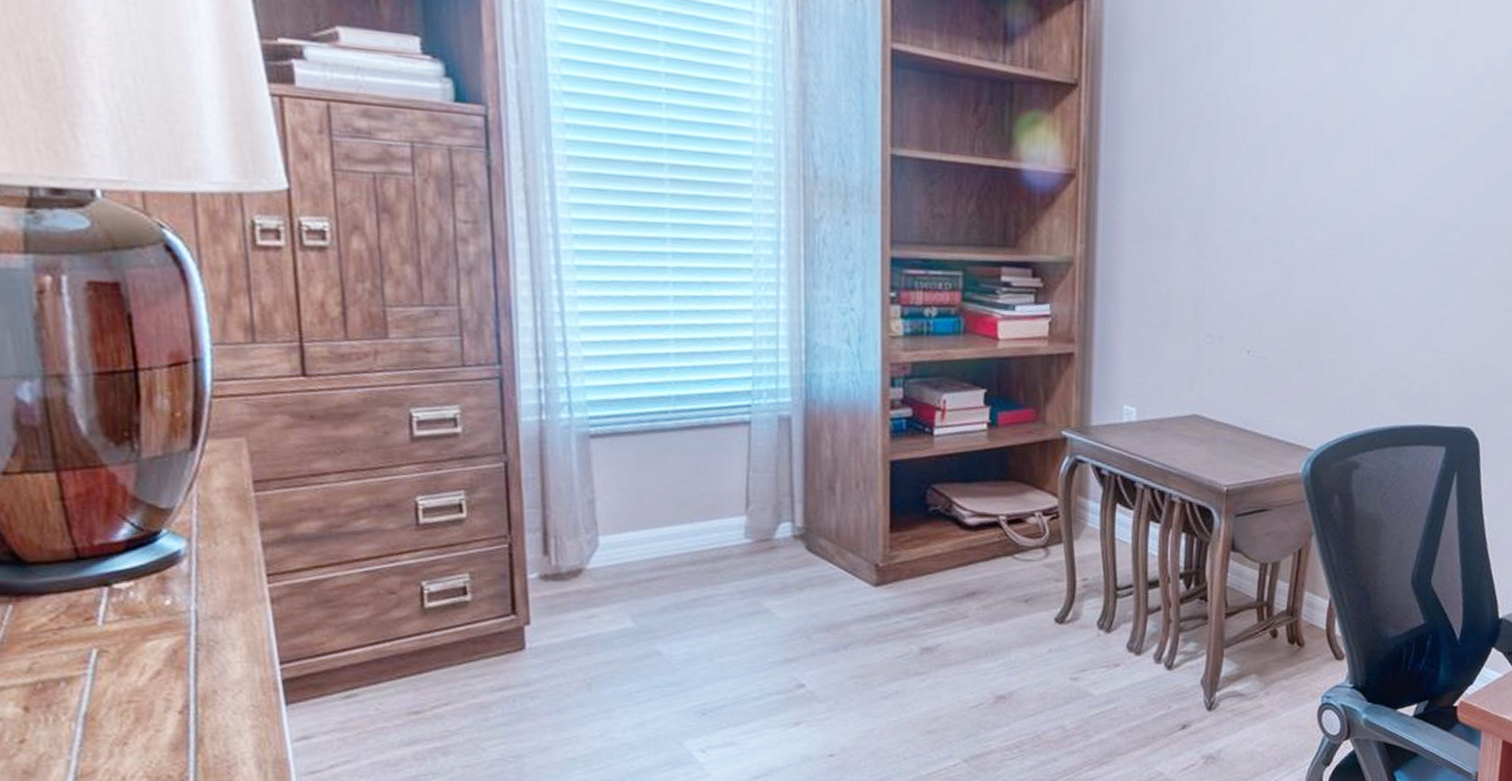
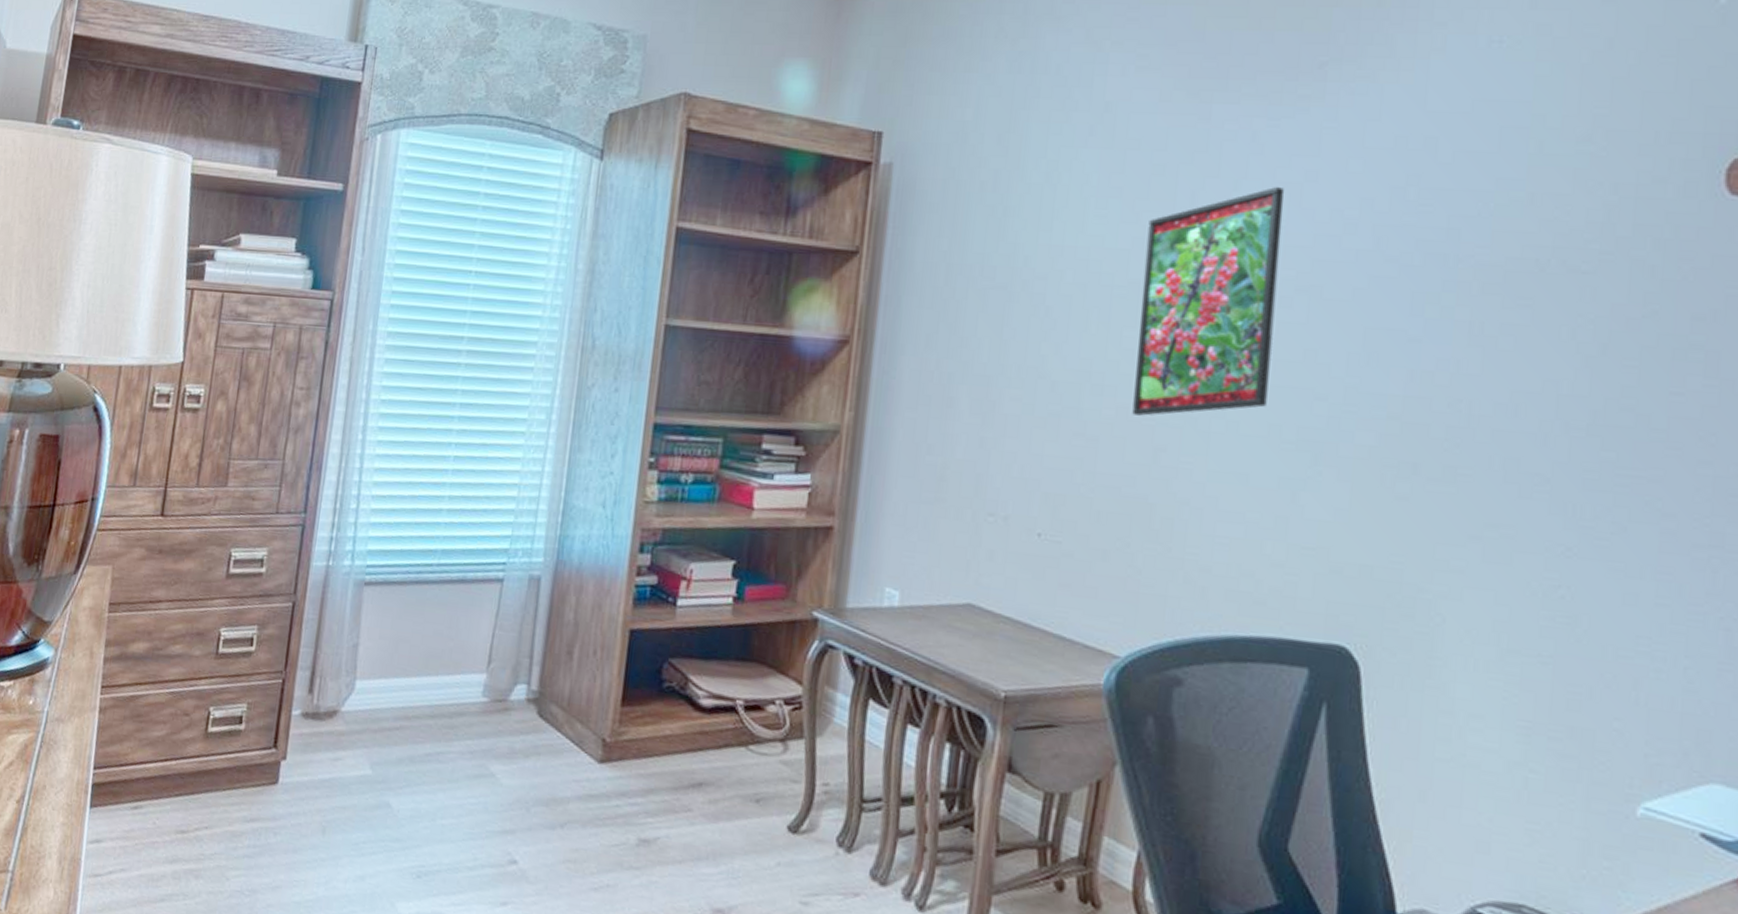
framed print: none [1318,41,1431,246] -> present [1132,186,1284,416]

